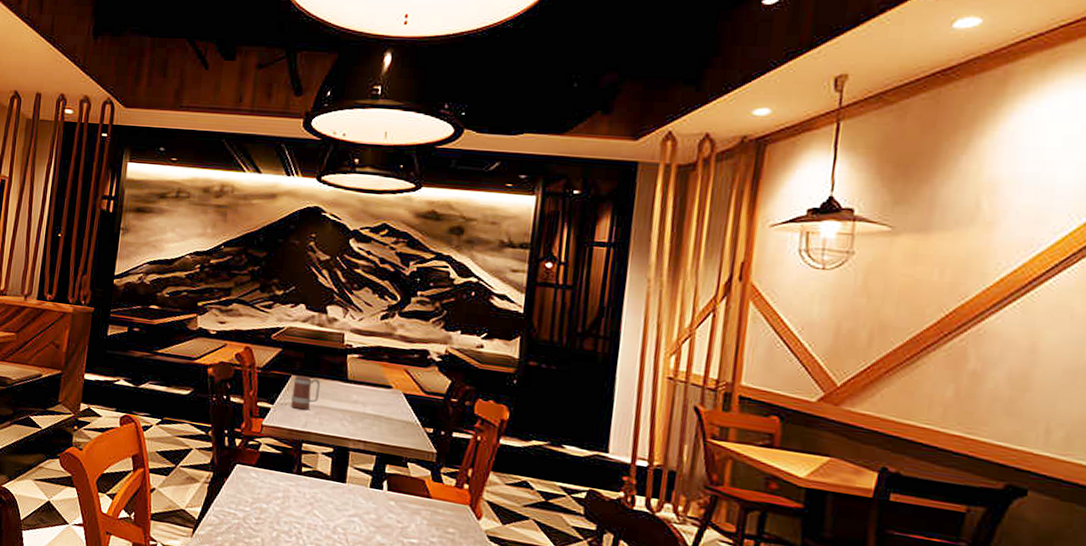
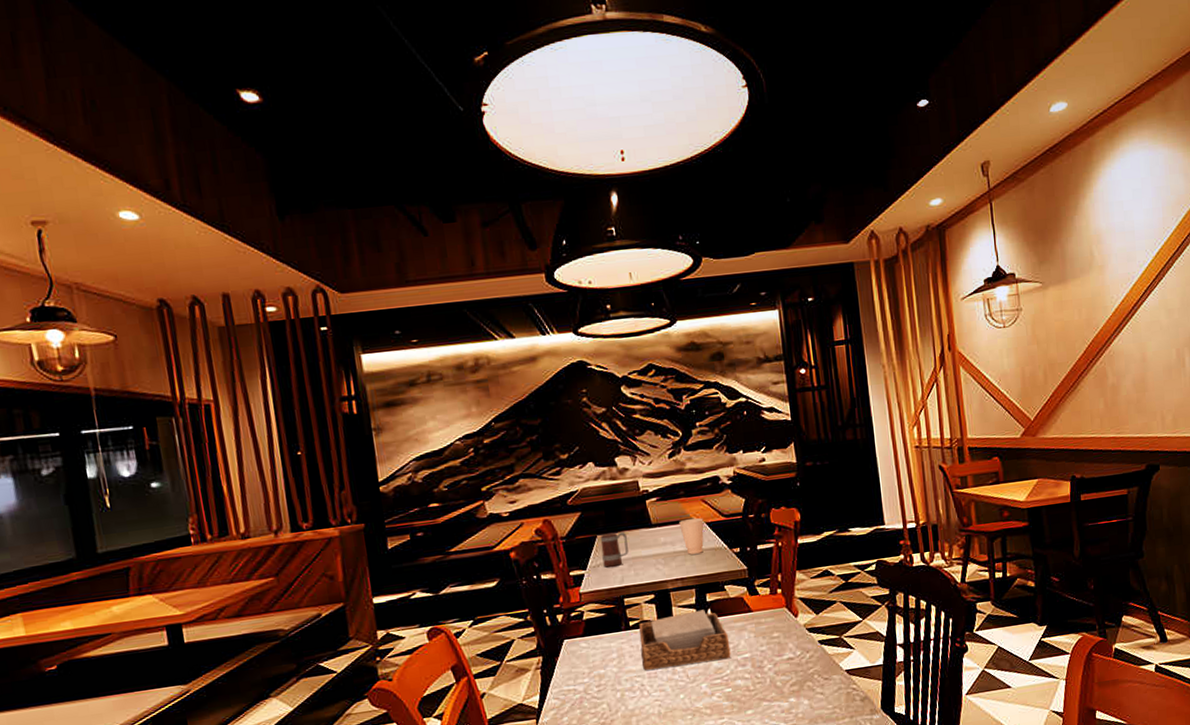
napkin holder: none [304,472,400,538] -> present [638,609,731,671]
cup: none [375,384,402,422] -> present [679,518,704,555]

